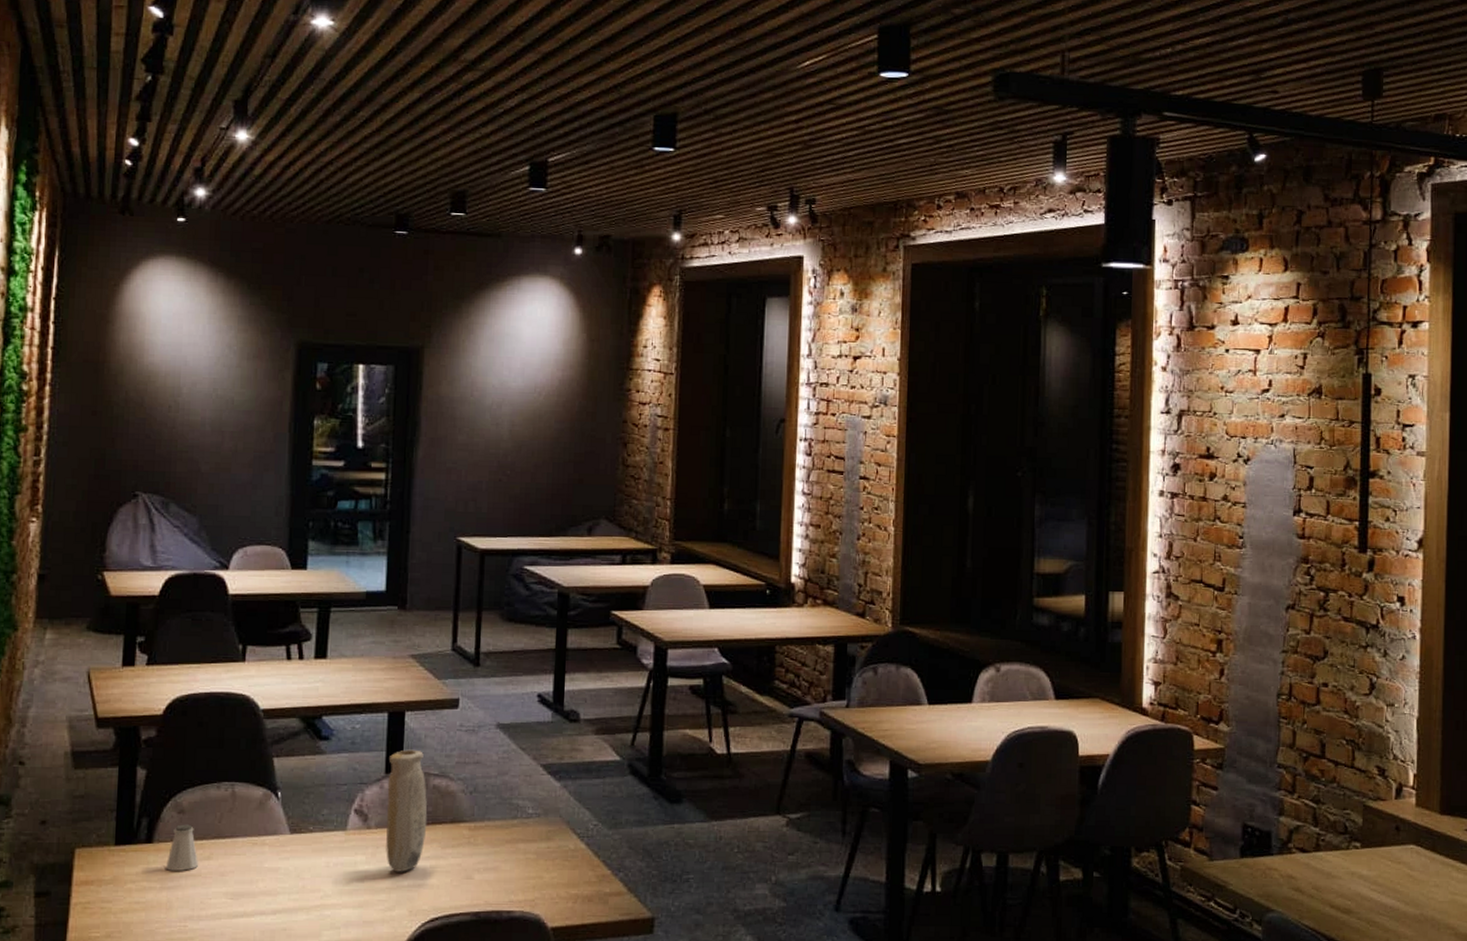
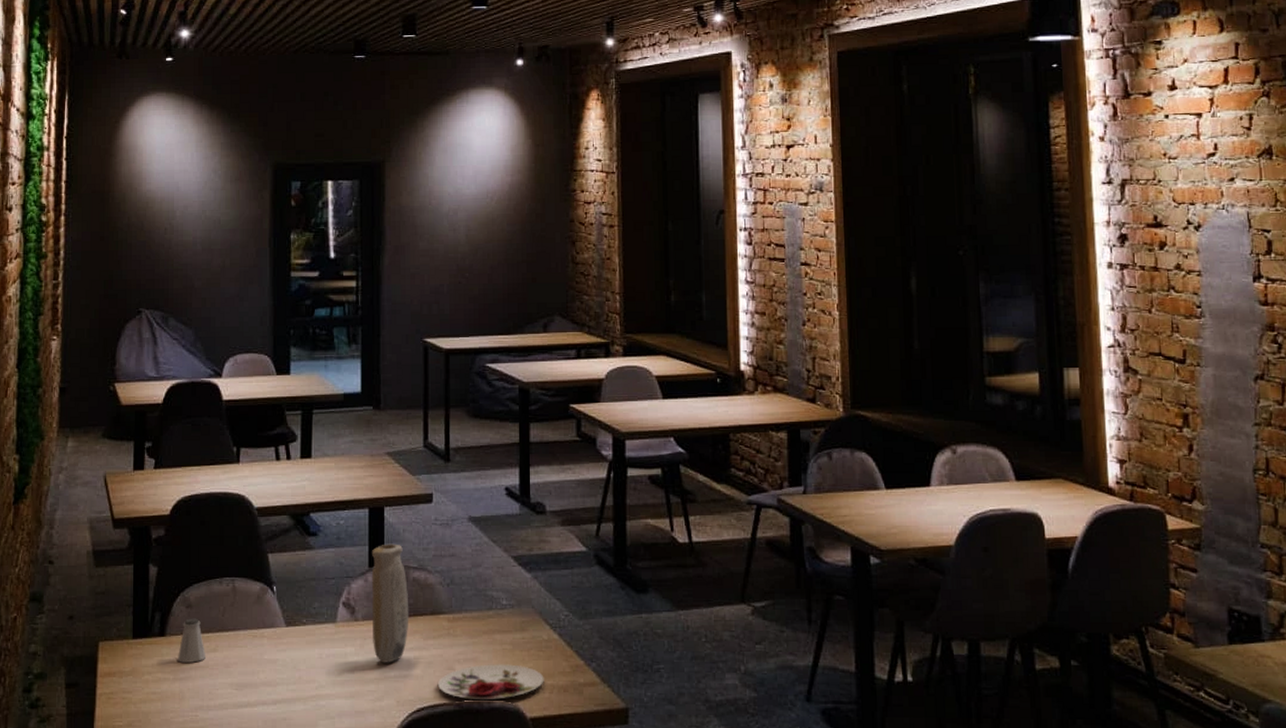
plate: none [454,873,568,909] -> present [437,664,544,699]

